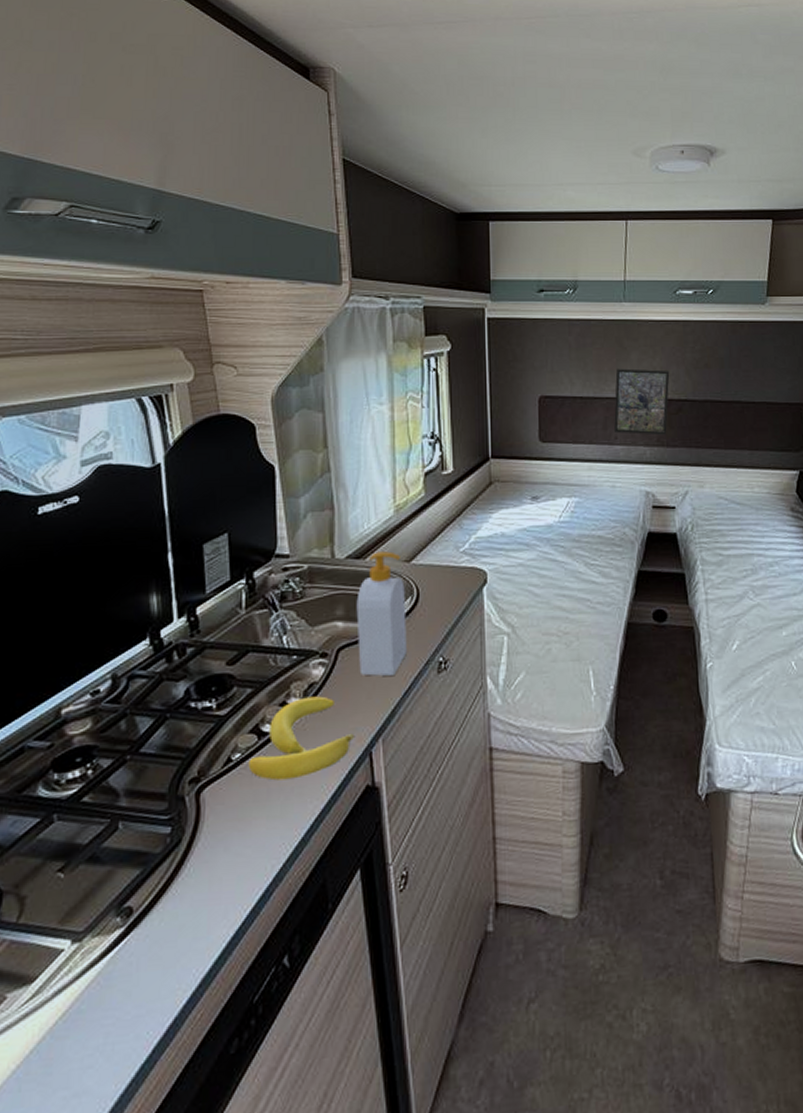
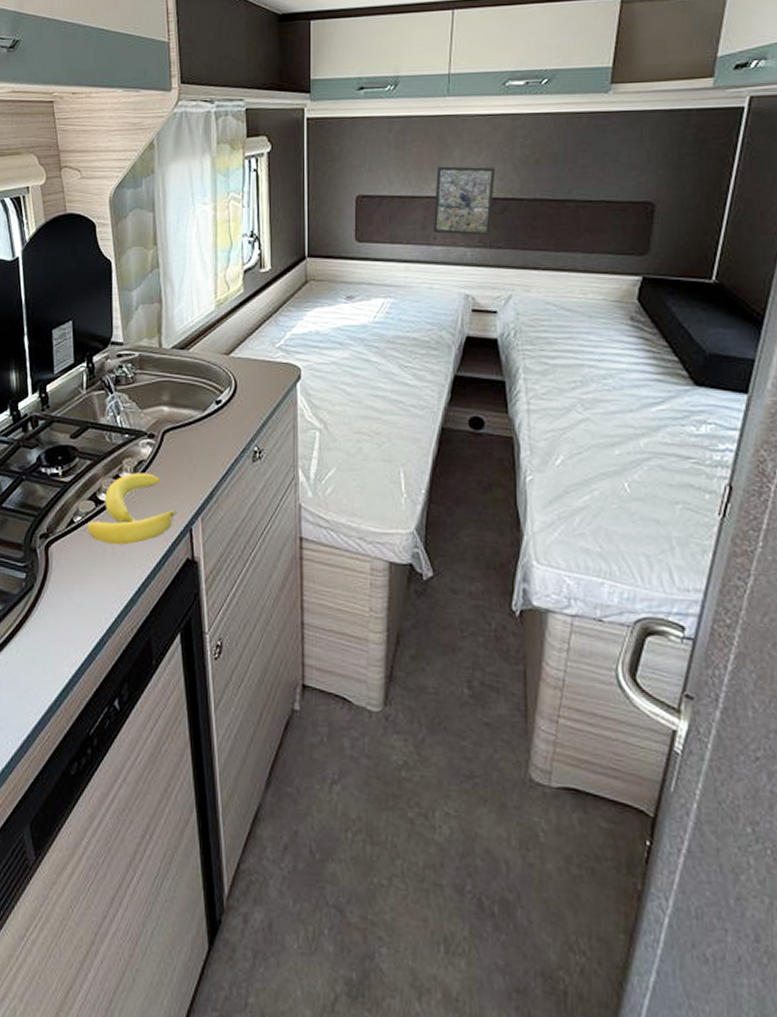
soap bottle: present [356,551,407,676] -> none [180,344,225,460]

